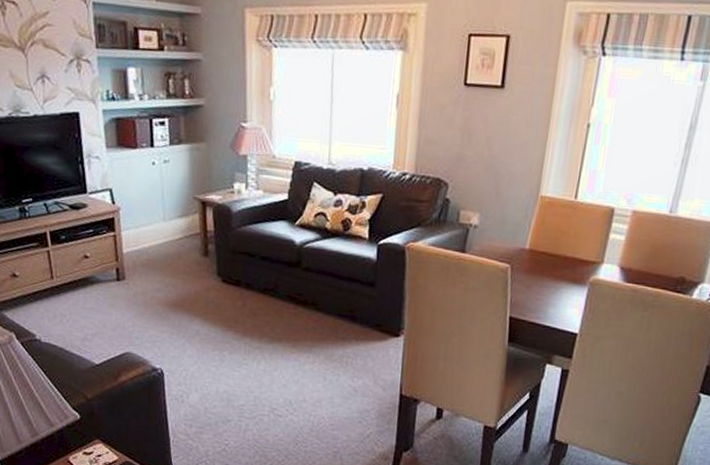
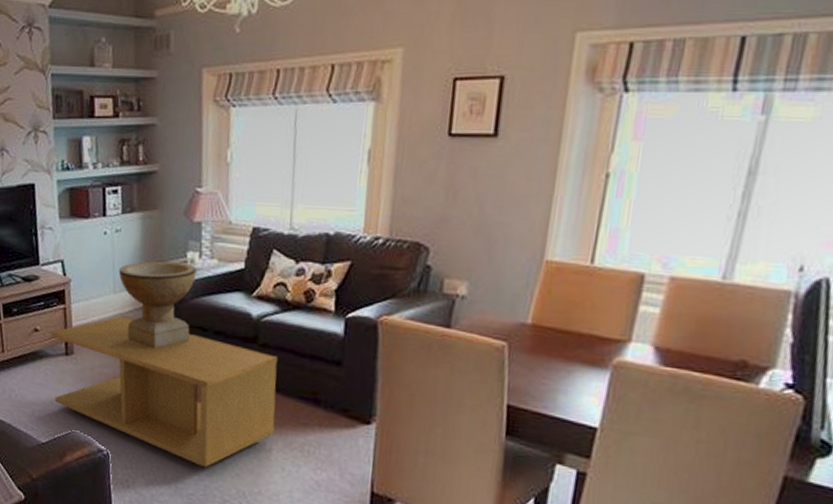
coffee table: none [102,243,319,380] -> present [51,316,278,467]
decorative bowl: none [168,191,243,274] -> present [118,261,197,349]

